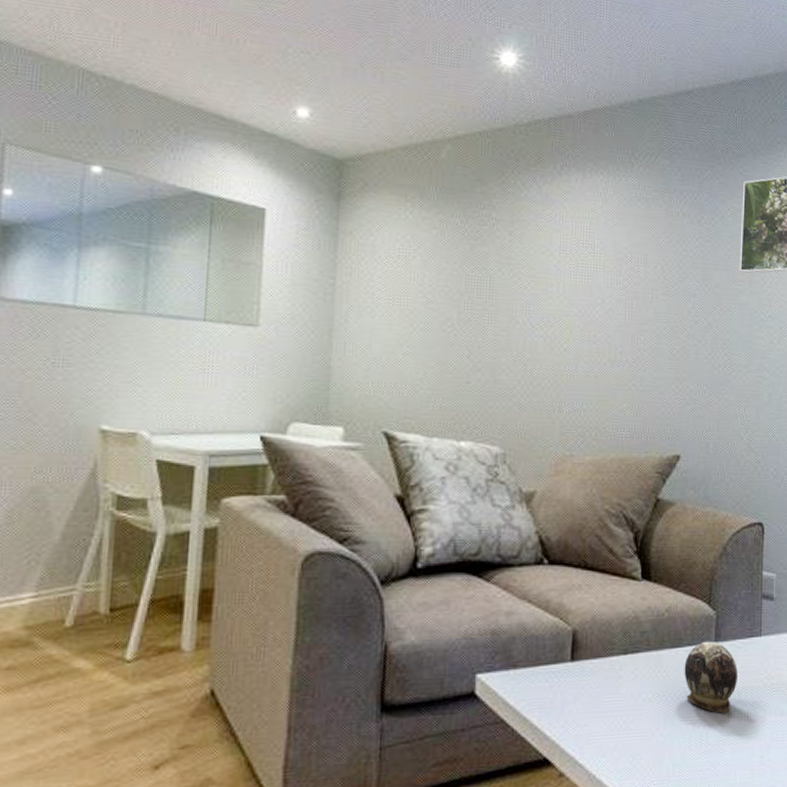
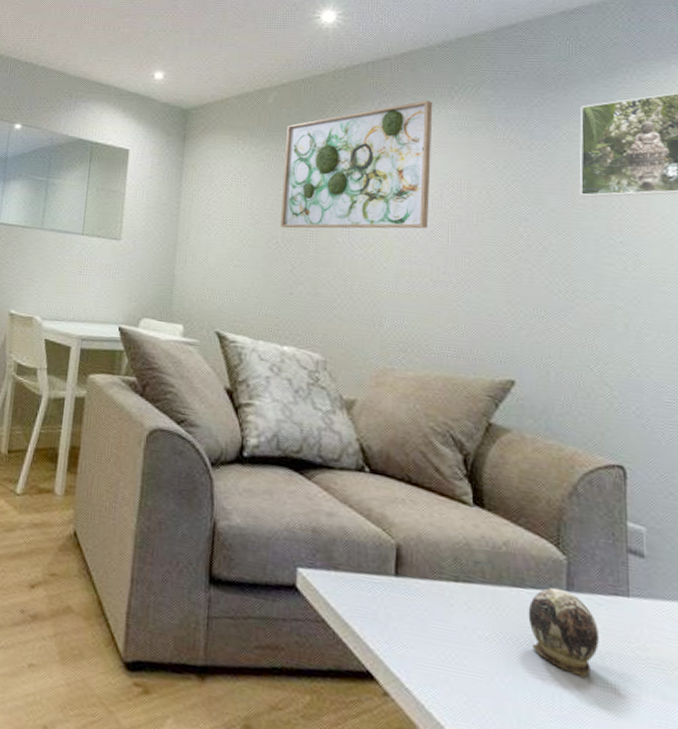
wall art: none [456,166,614,309] -> present [281,100,433,229]

